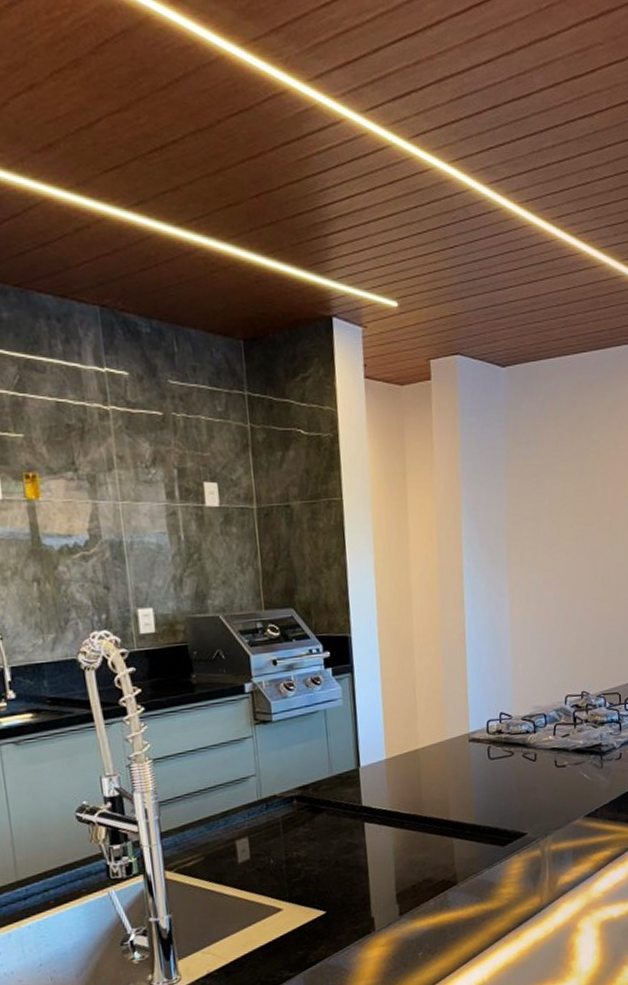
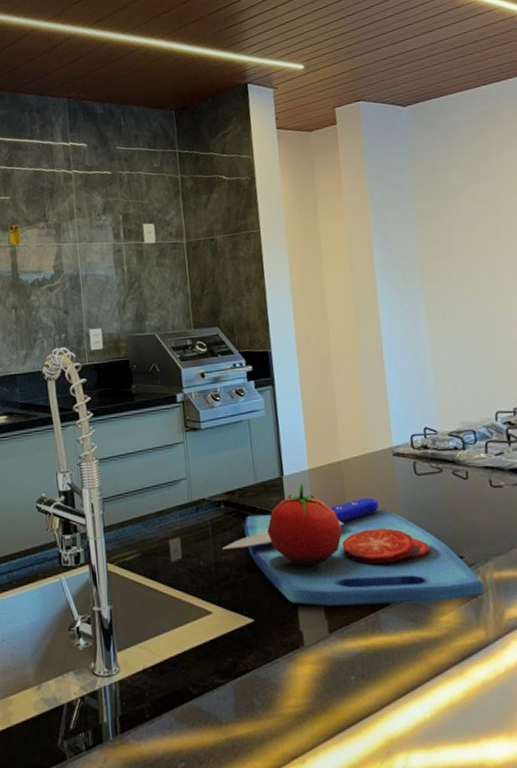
chopping board: none [294,773,542,892] -> present [222,483,484,606]

